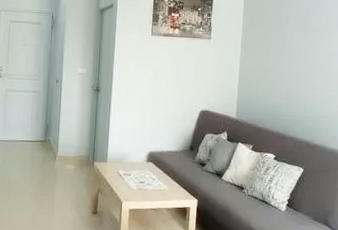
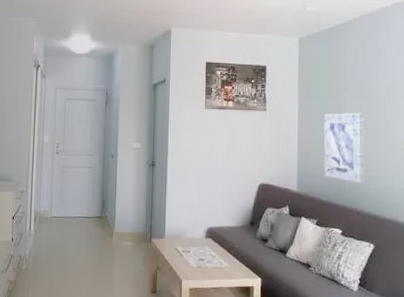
wall art: none [262,43,304,112] -> present [324,112,364,184]

